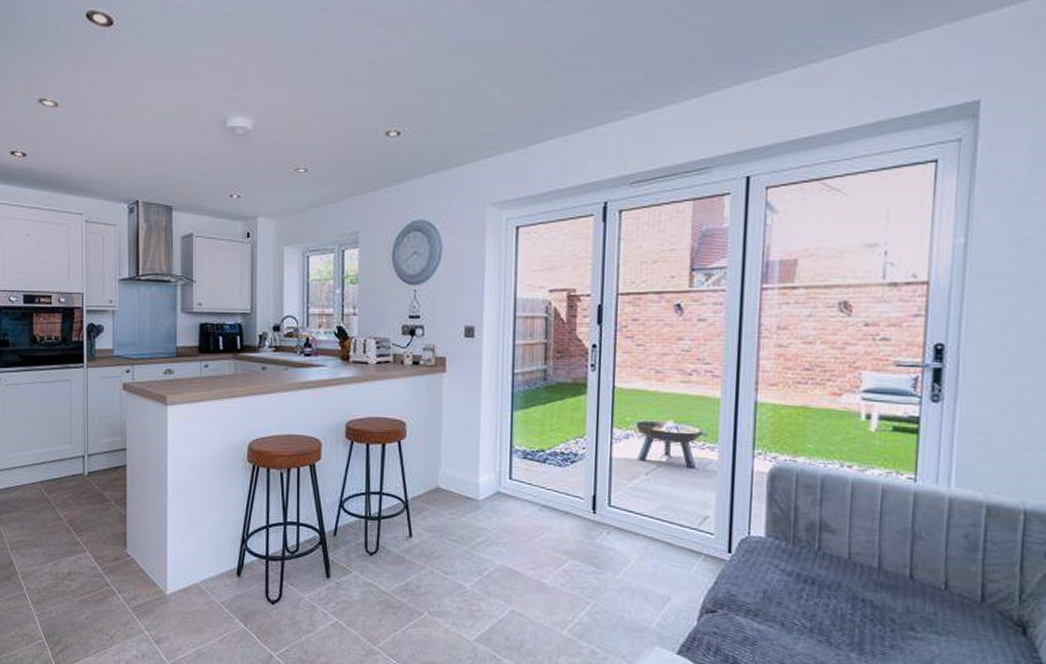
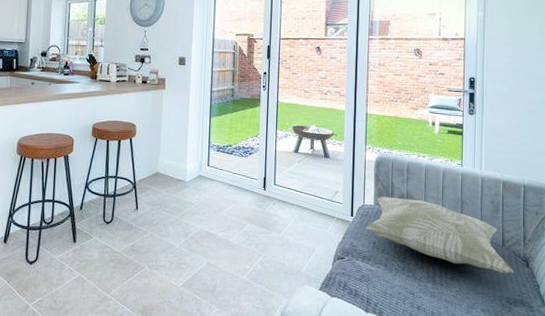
decorative pillow: none [751,525,1001,644] -> present [366,197,515,274]

